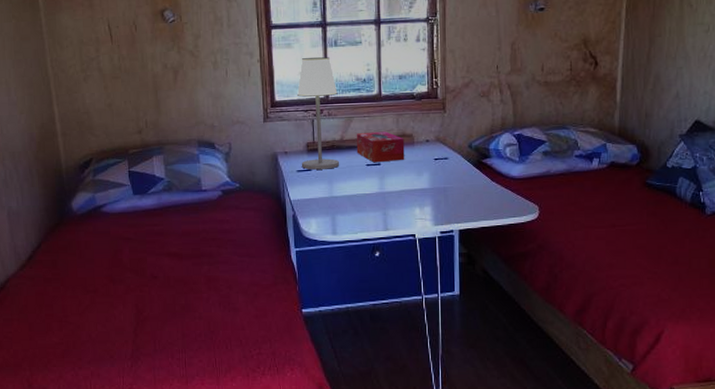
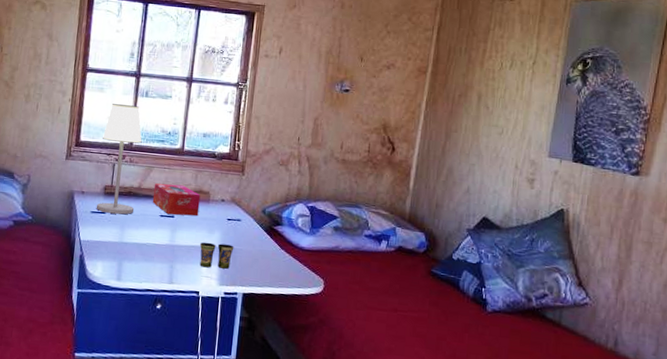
cup: none [409,184,445,210] -> present [199,242,234,269]

